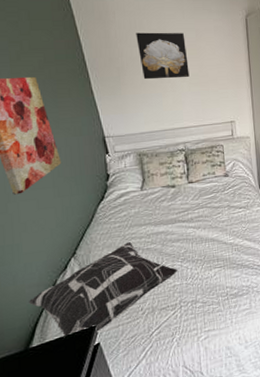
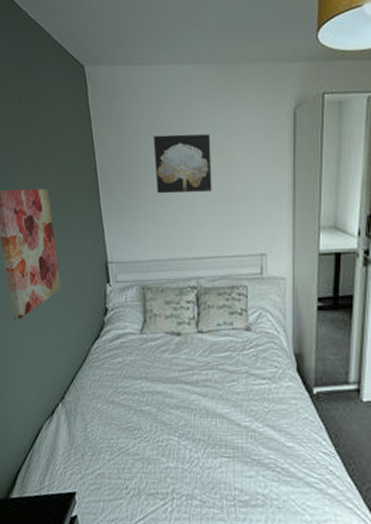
decorative pillow: present [29,242,178,338] -> none [15,397,173,502]

